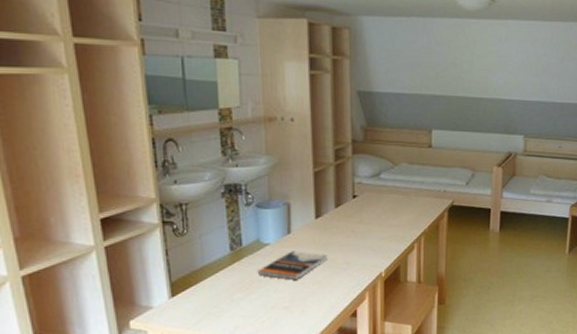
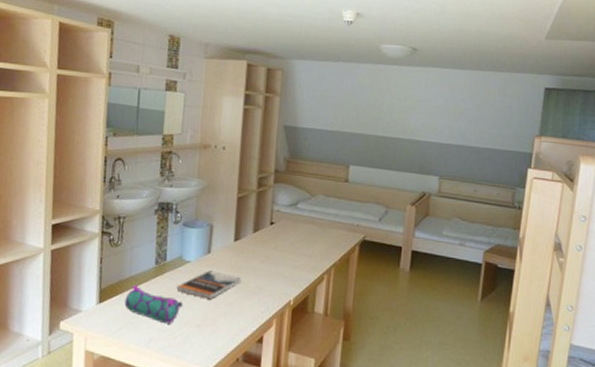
pencil case: none [201,274,267,310] -> present [124,285,183,324]

